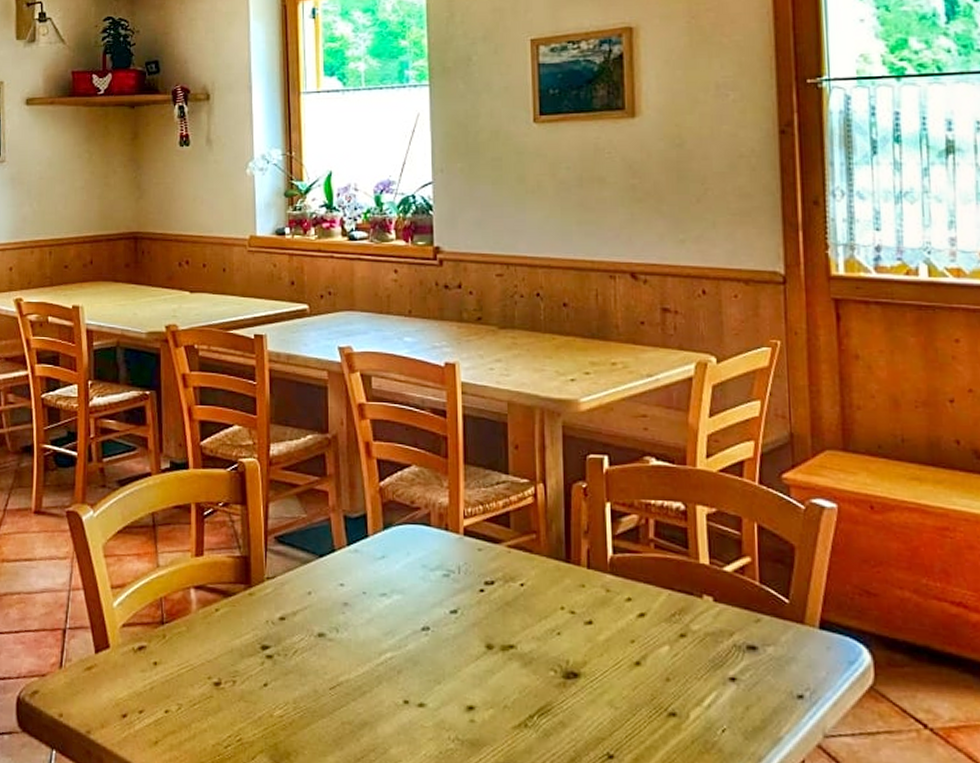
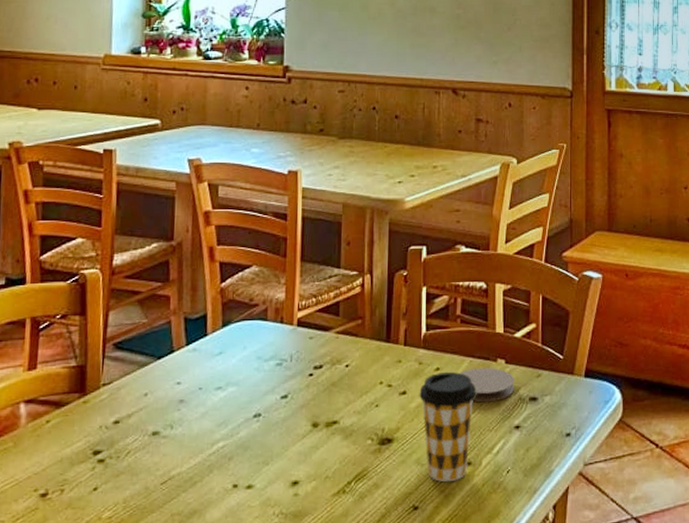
coffee cup: none [608,603,679,733] -> present [419,371,477,483]
coaster: none [656,602,728,646] -> present [460,367,515,403]

